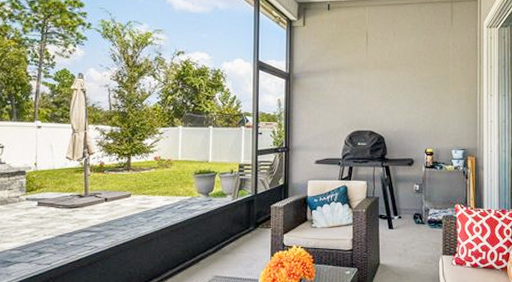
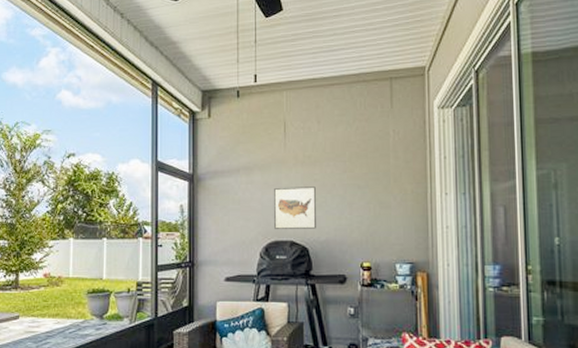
wall art: none [356,86,391,121] -> present [273,187,316,229]

